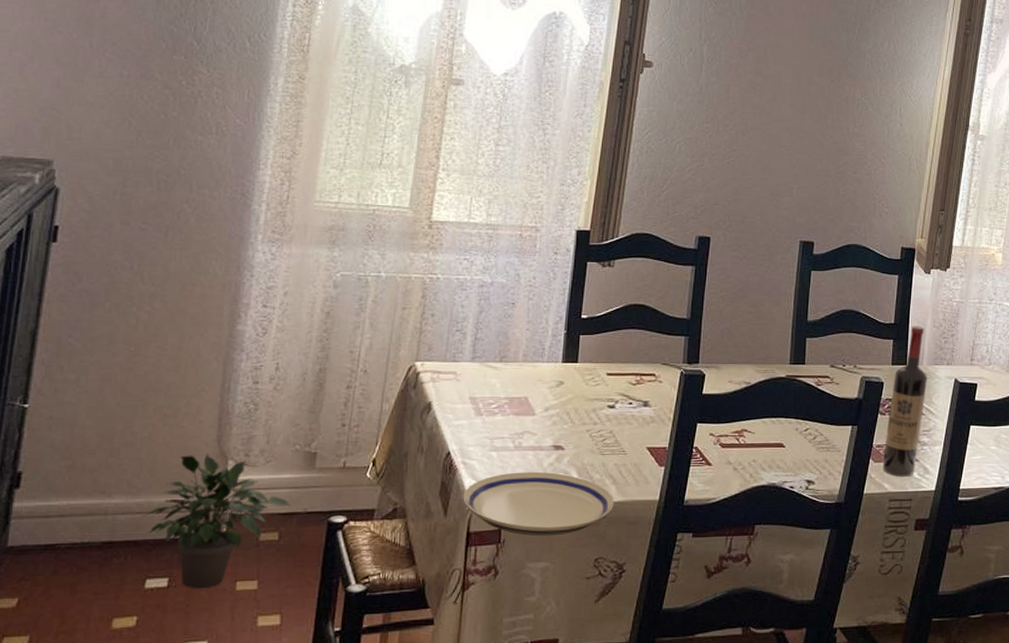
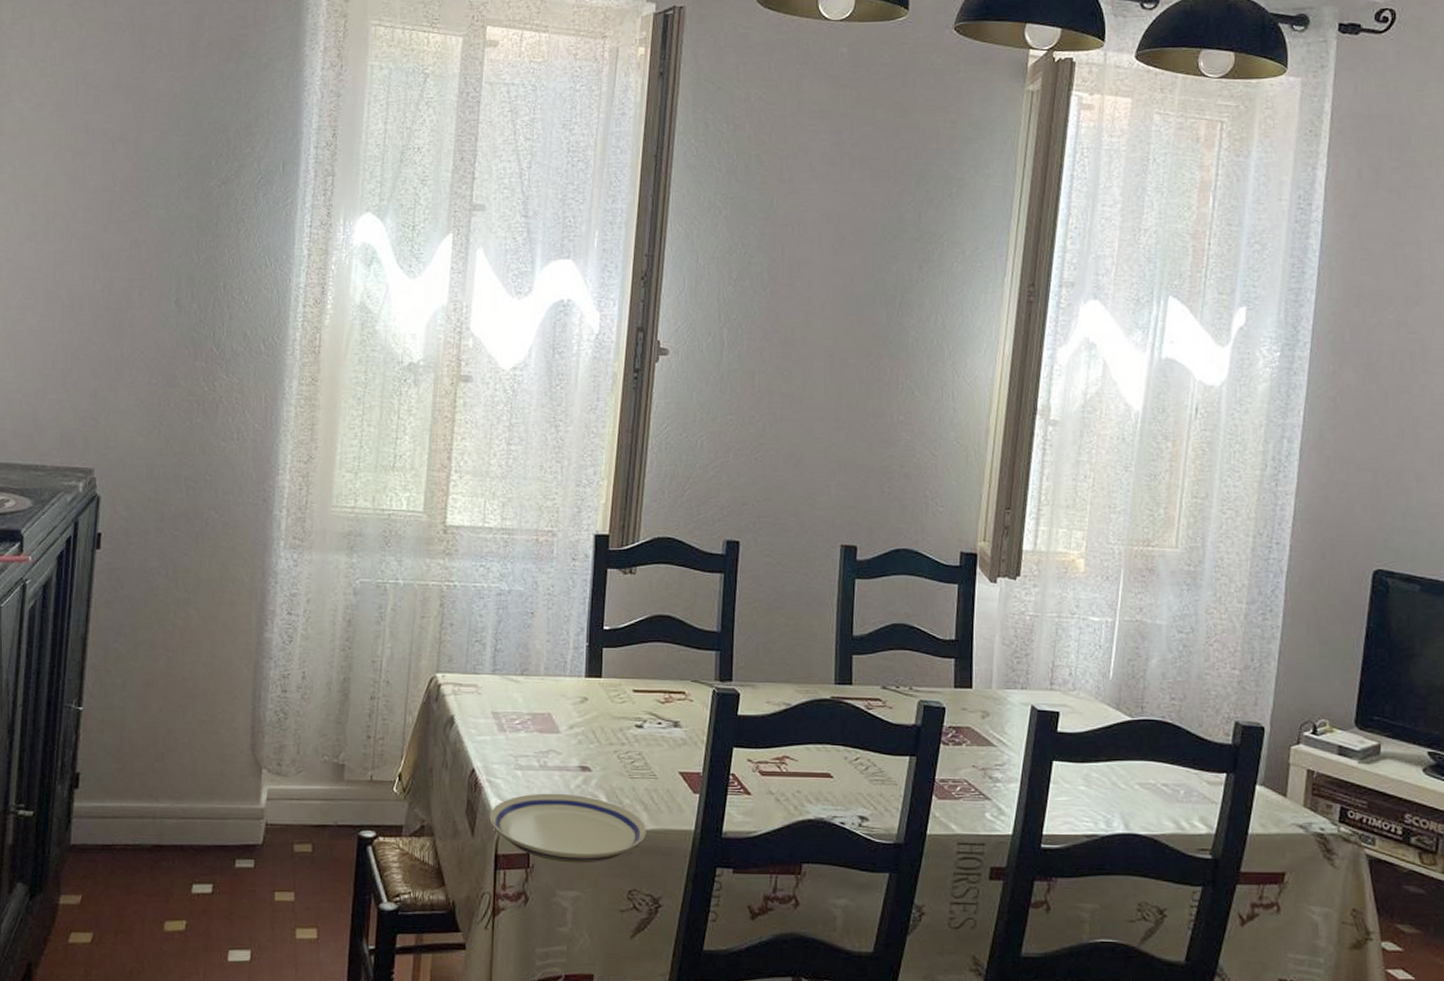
potted plant: present [142,452,291,589] -> none [187,760,323,897]
wine bottle: present [882,326,928,477] -> none [947,643,999,818]

